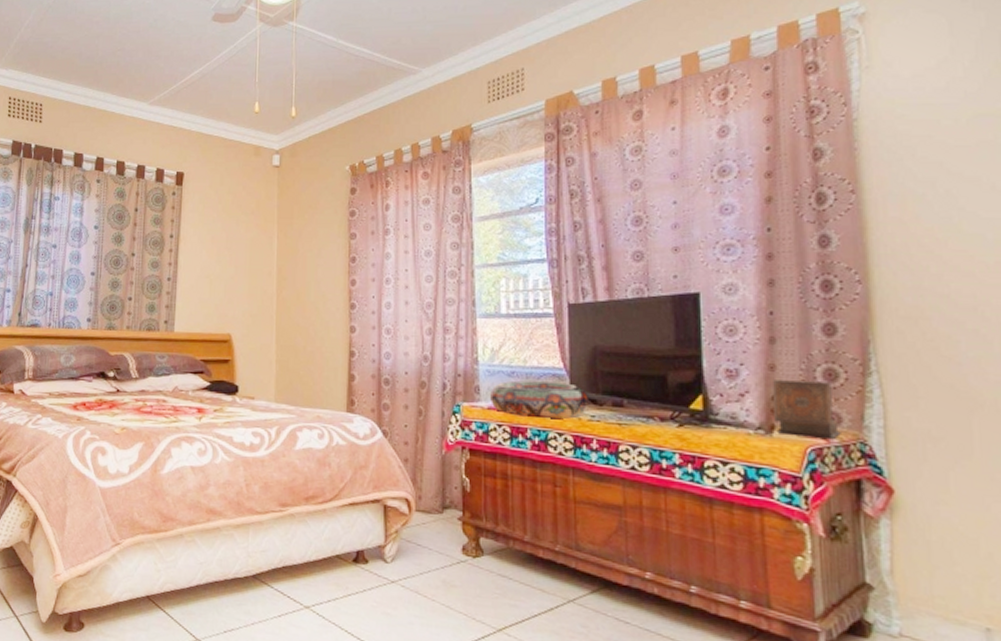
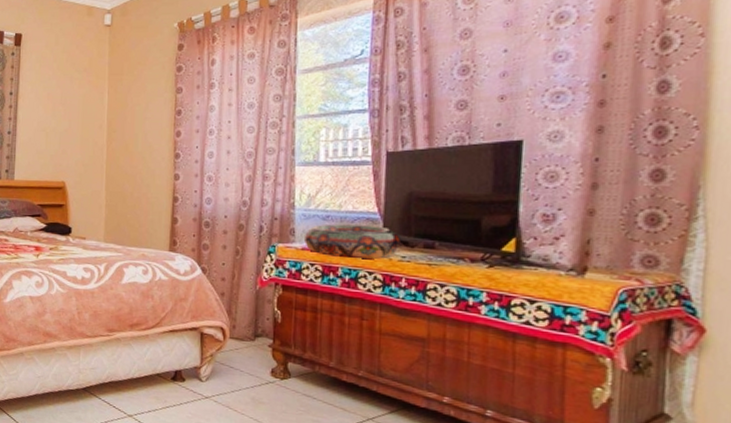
jewelry box: present [773,380,841,439] -> none [588,224,657,280]

